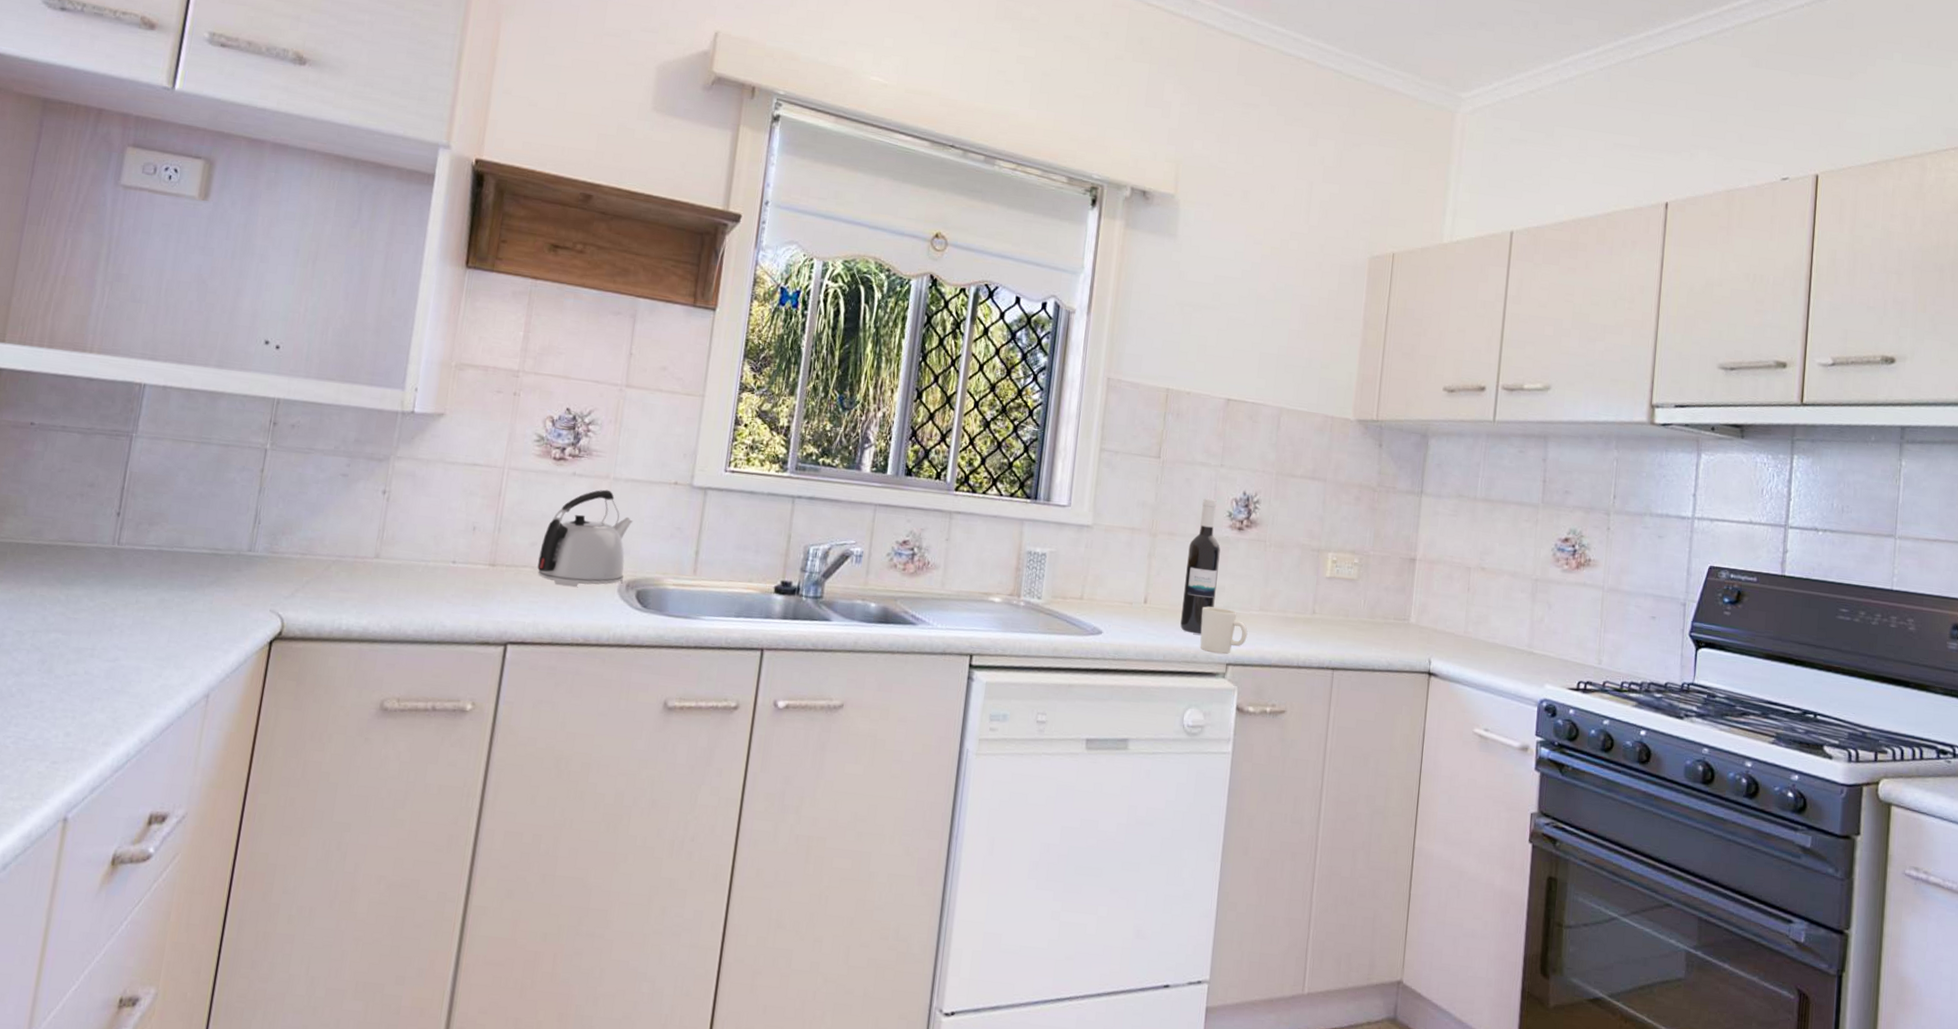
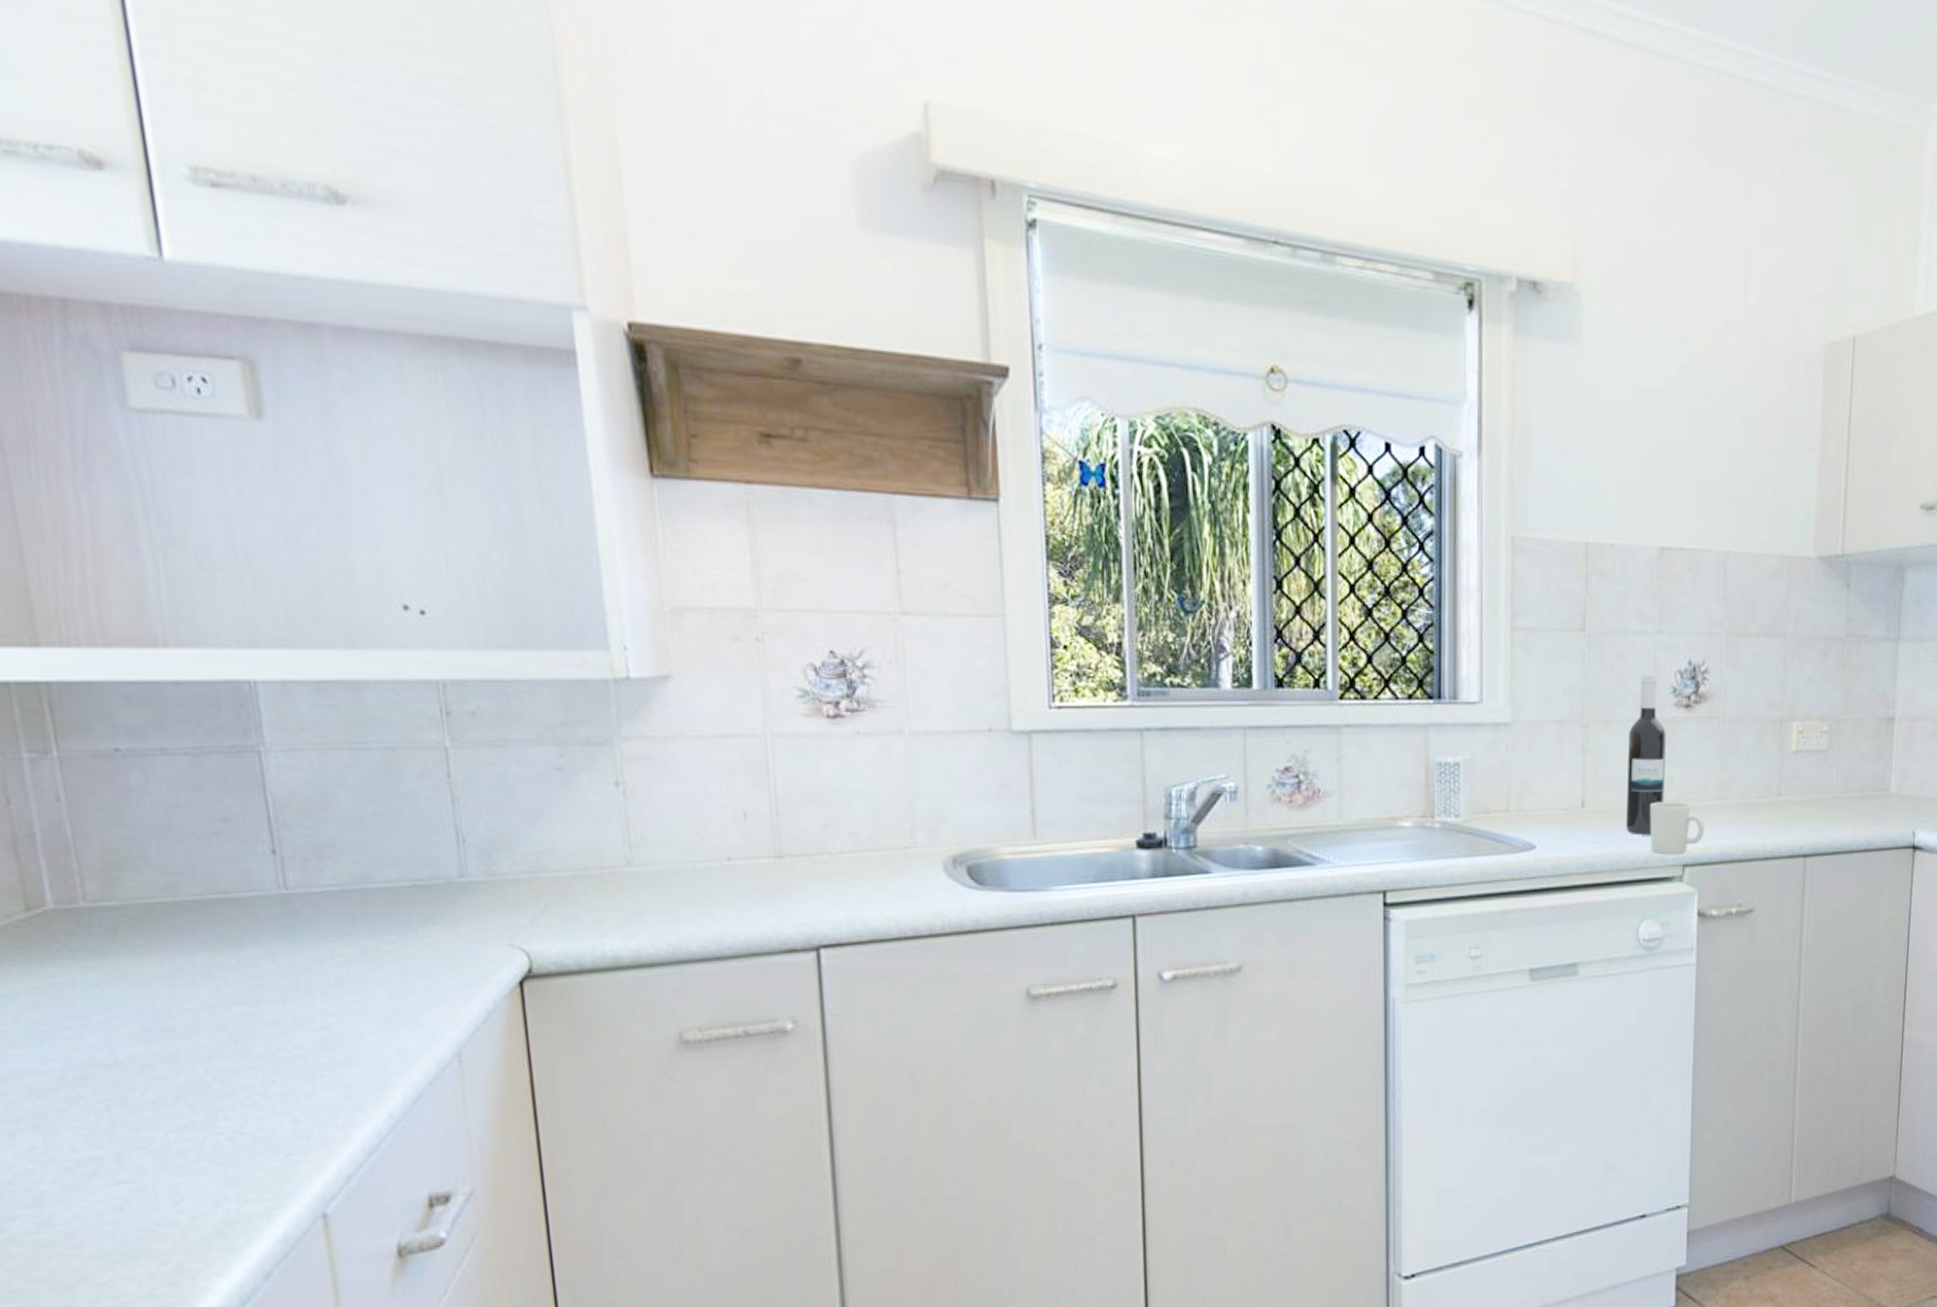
kettle: present [537,489,634,588] -> none [835,748,948,872]

